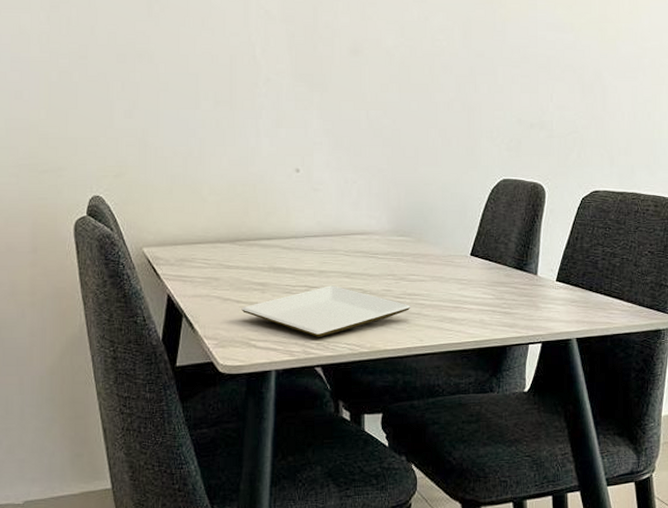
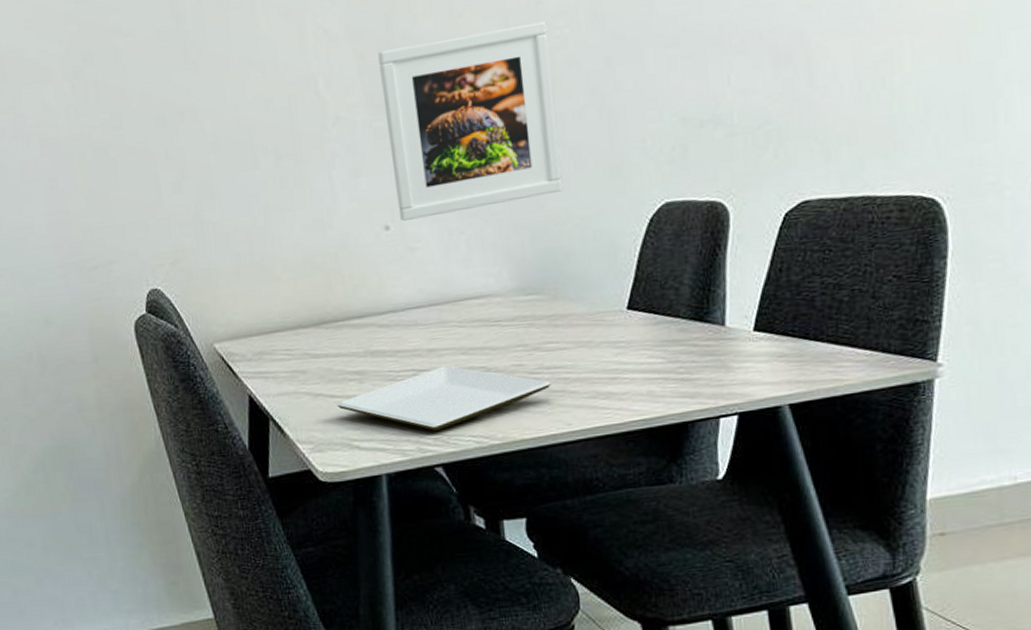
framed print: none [305,33,432,166] -> present [378,21,563,221]

